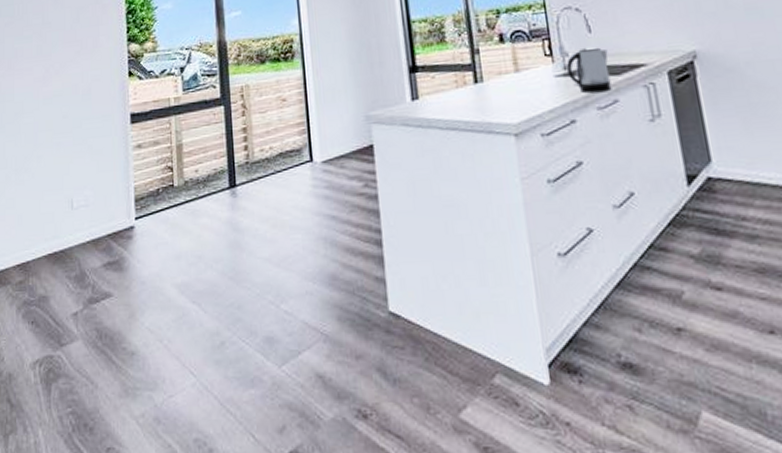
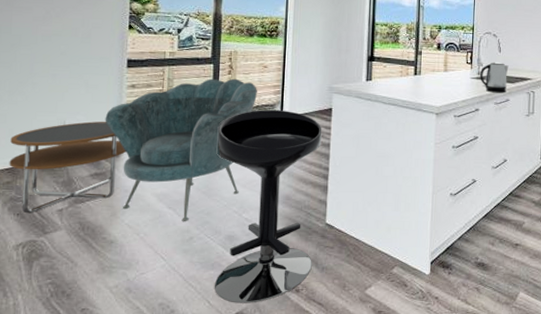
side table: none [20,194,139,321] -> present [9,121,126,214]
armchair: none [113,120,279,320] -> present [105,78,257,221]
bar stool: none [237,154,380,437] -> present [215,109,322,303]

